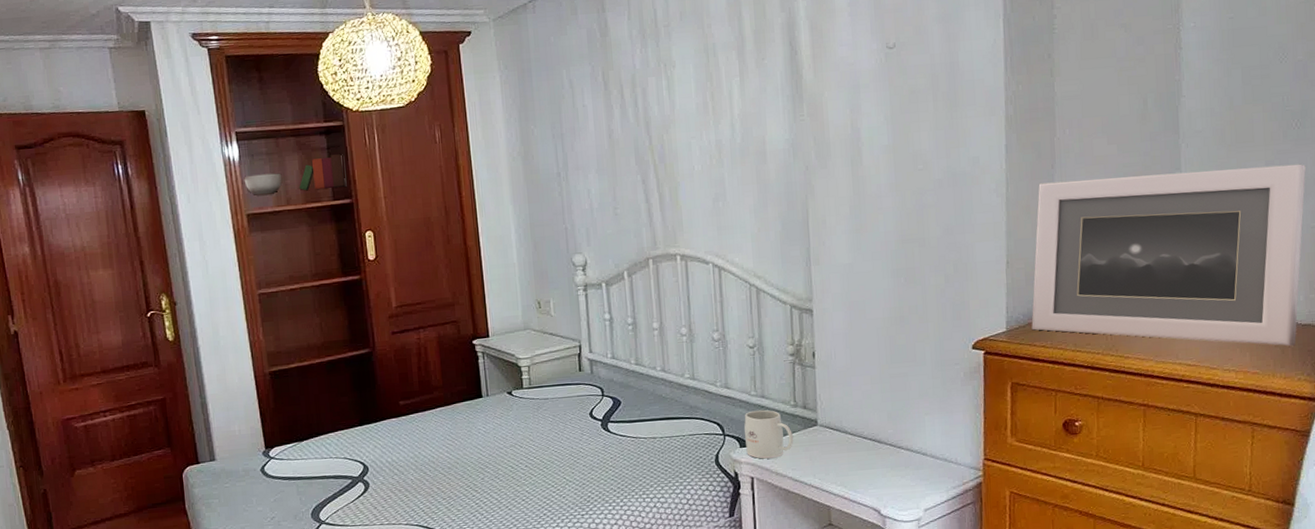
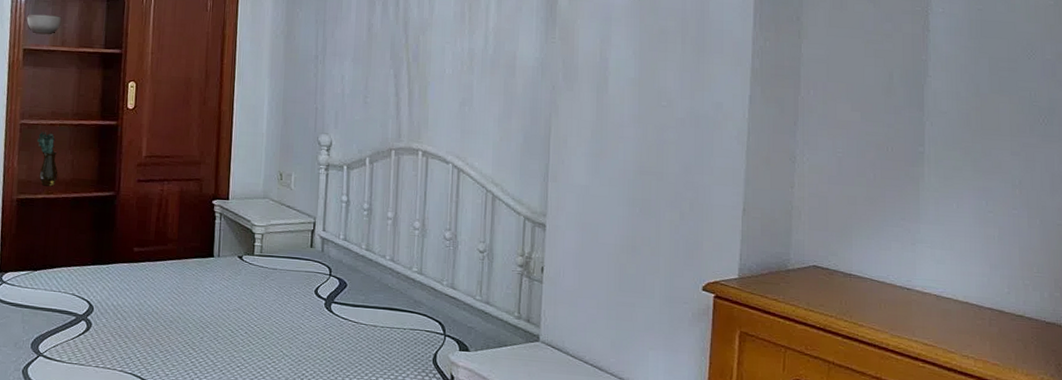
vase: none [279,297,308,354] -> present [37,130,58,186]
books: present [299,154,347,191] -> none [75,7,121,39]
mug: present [743,409,794,459] -> none [464,315,514,368]
picture frame: present [1031,164,1306,346] -> none [764,138,1053,343]

